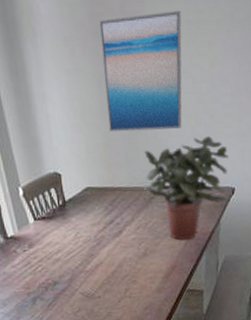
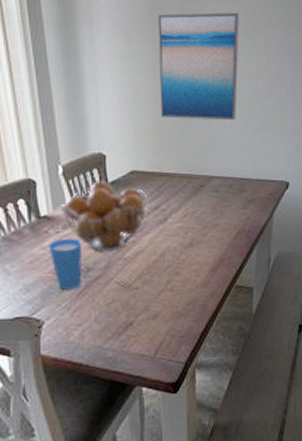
cup: none [17,255,50,302] -> present [48,238,82,290]
fruit basket: none [24,199,104,267] -> present [60,181,148,252]
potted plant: present [144,136,229,240] -> none [194,130,283,232]

